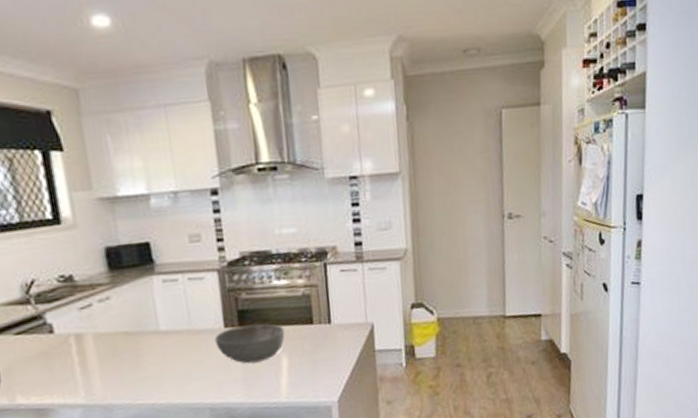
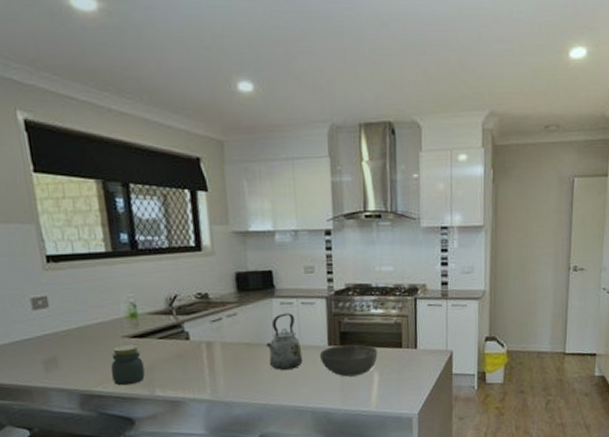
kettle: none [148,292,195,362] -> present [266,313,303,370]

